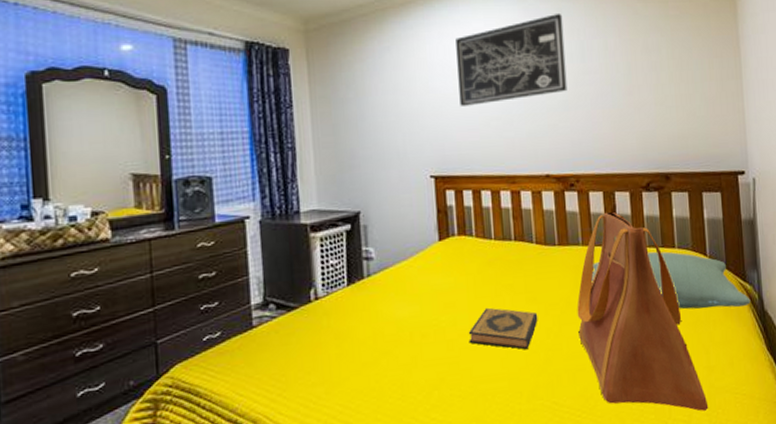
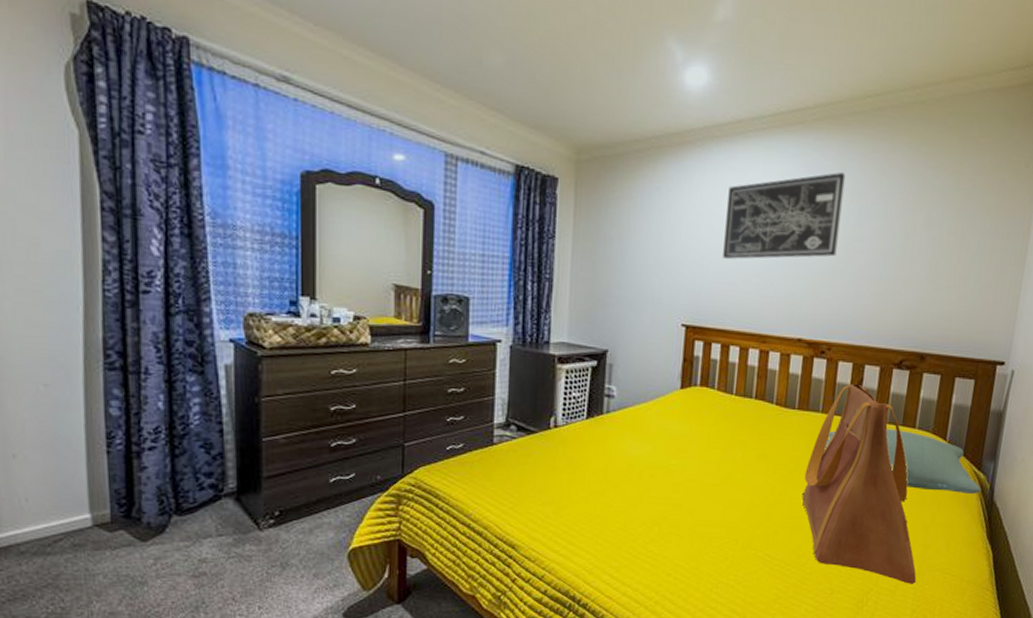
hardback book: present [468,307,538,350] -> none [694,458,766,503]

